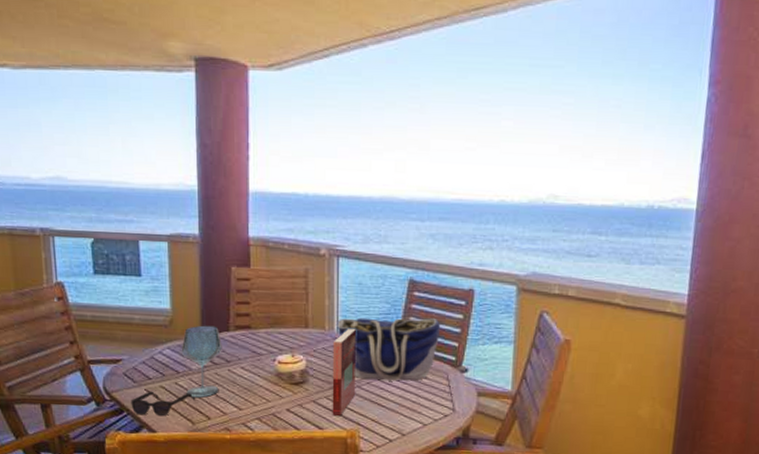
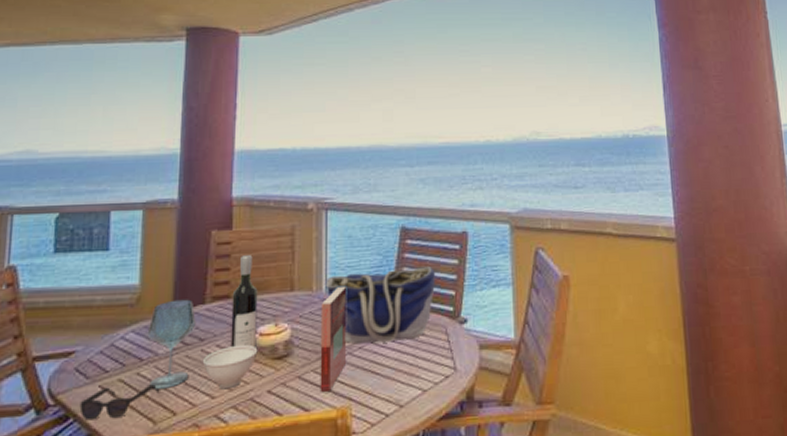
bowl: none [229,369,277,404] -> present [202,345,258,390]
bottle: none [253,292,276,374] -> present [230,255,258,348]

